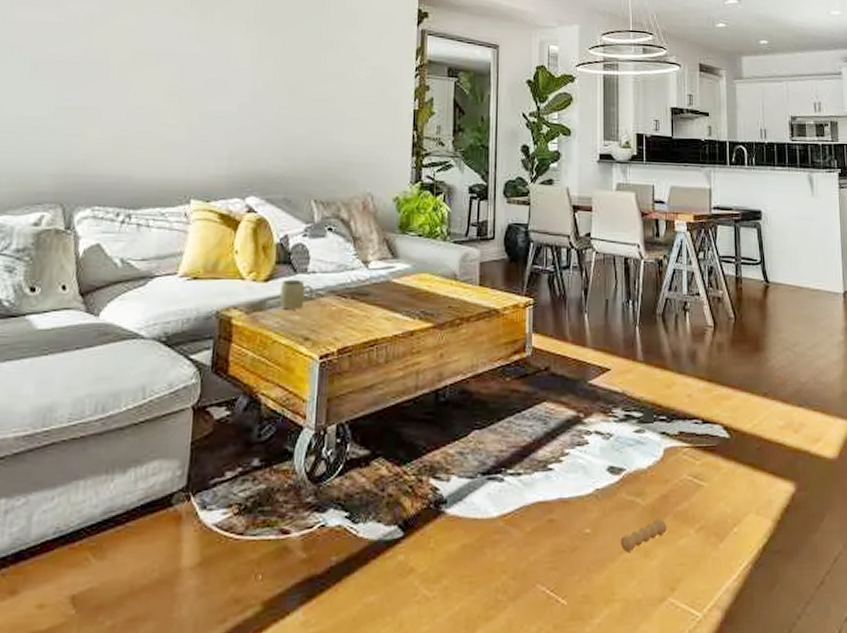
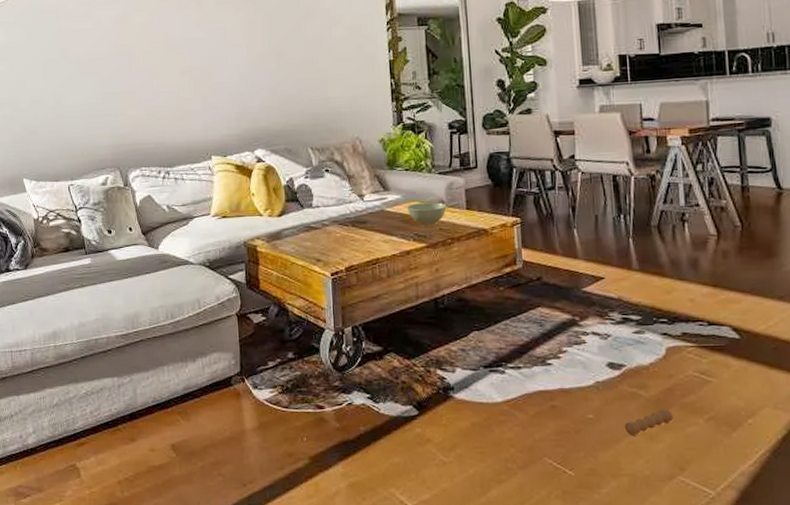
mug: present [280,279,314,310] -> none [292,213,320,238]
bowl: none [415,275,459,303] -> present [406,202,447,227]

